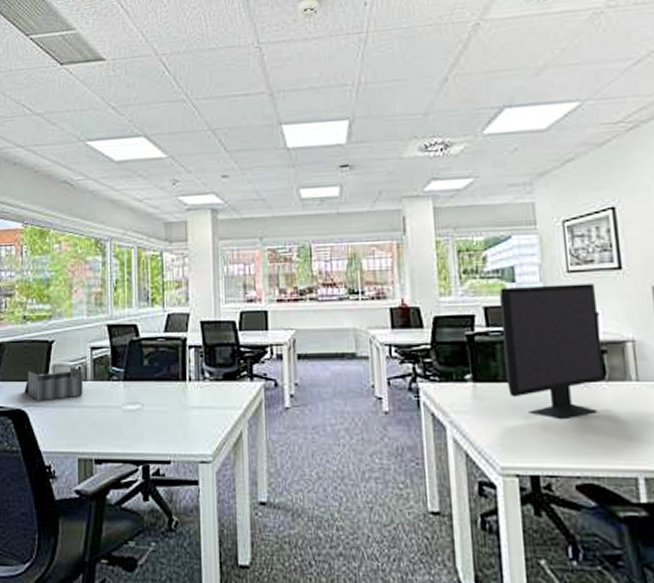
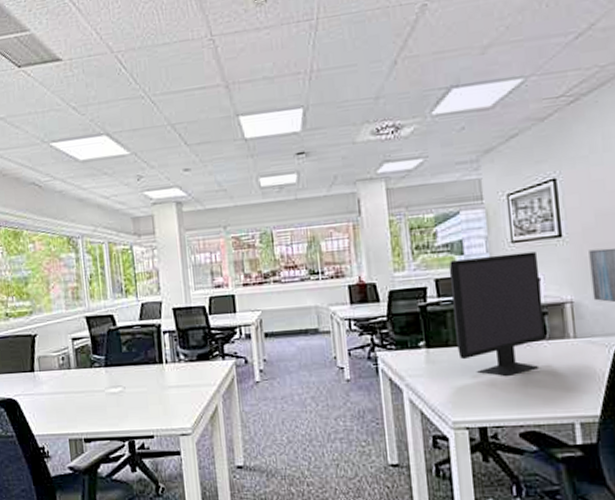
desk organizer: present [24,367,83,402] -> none [13,357,68,391]

